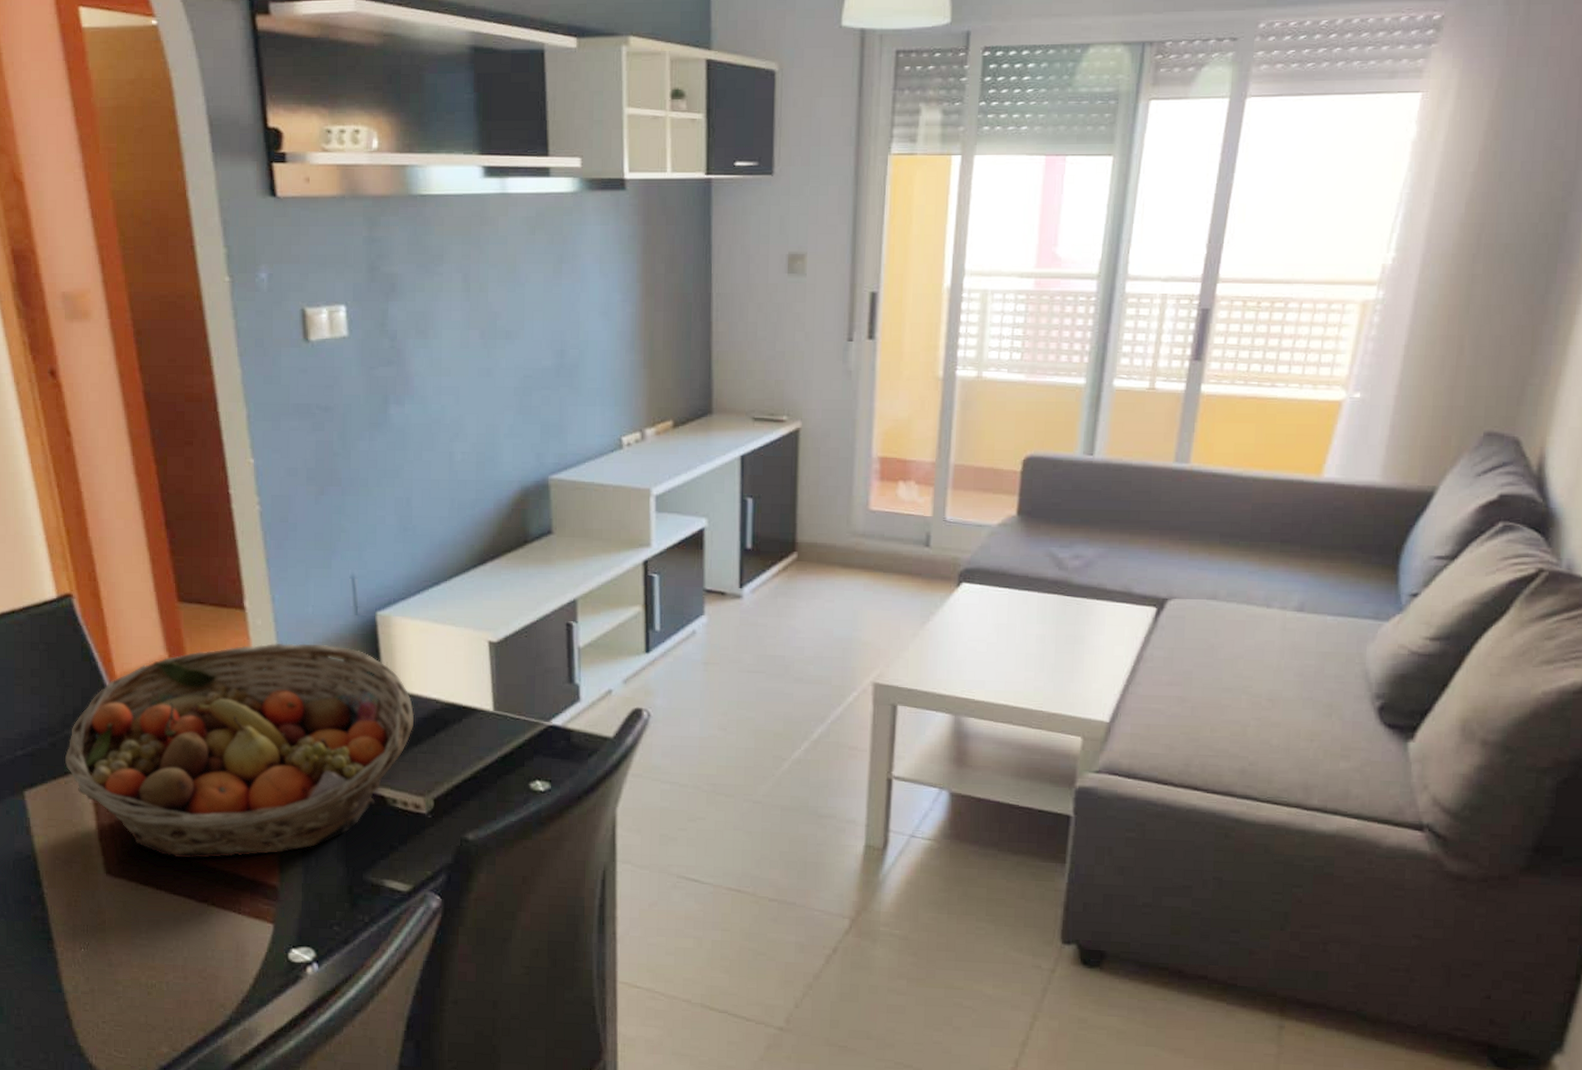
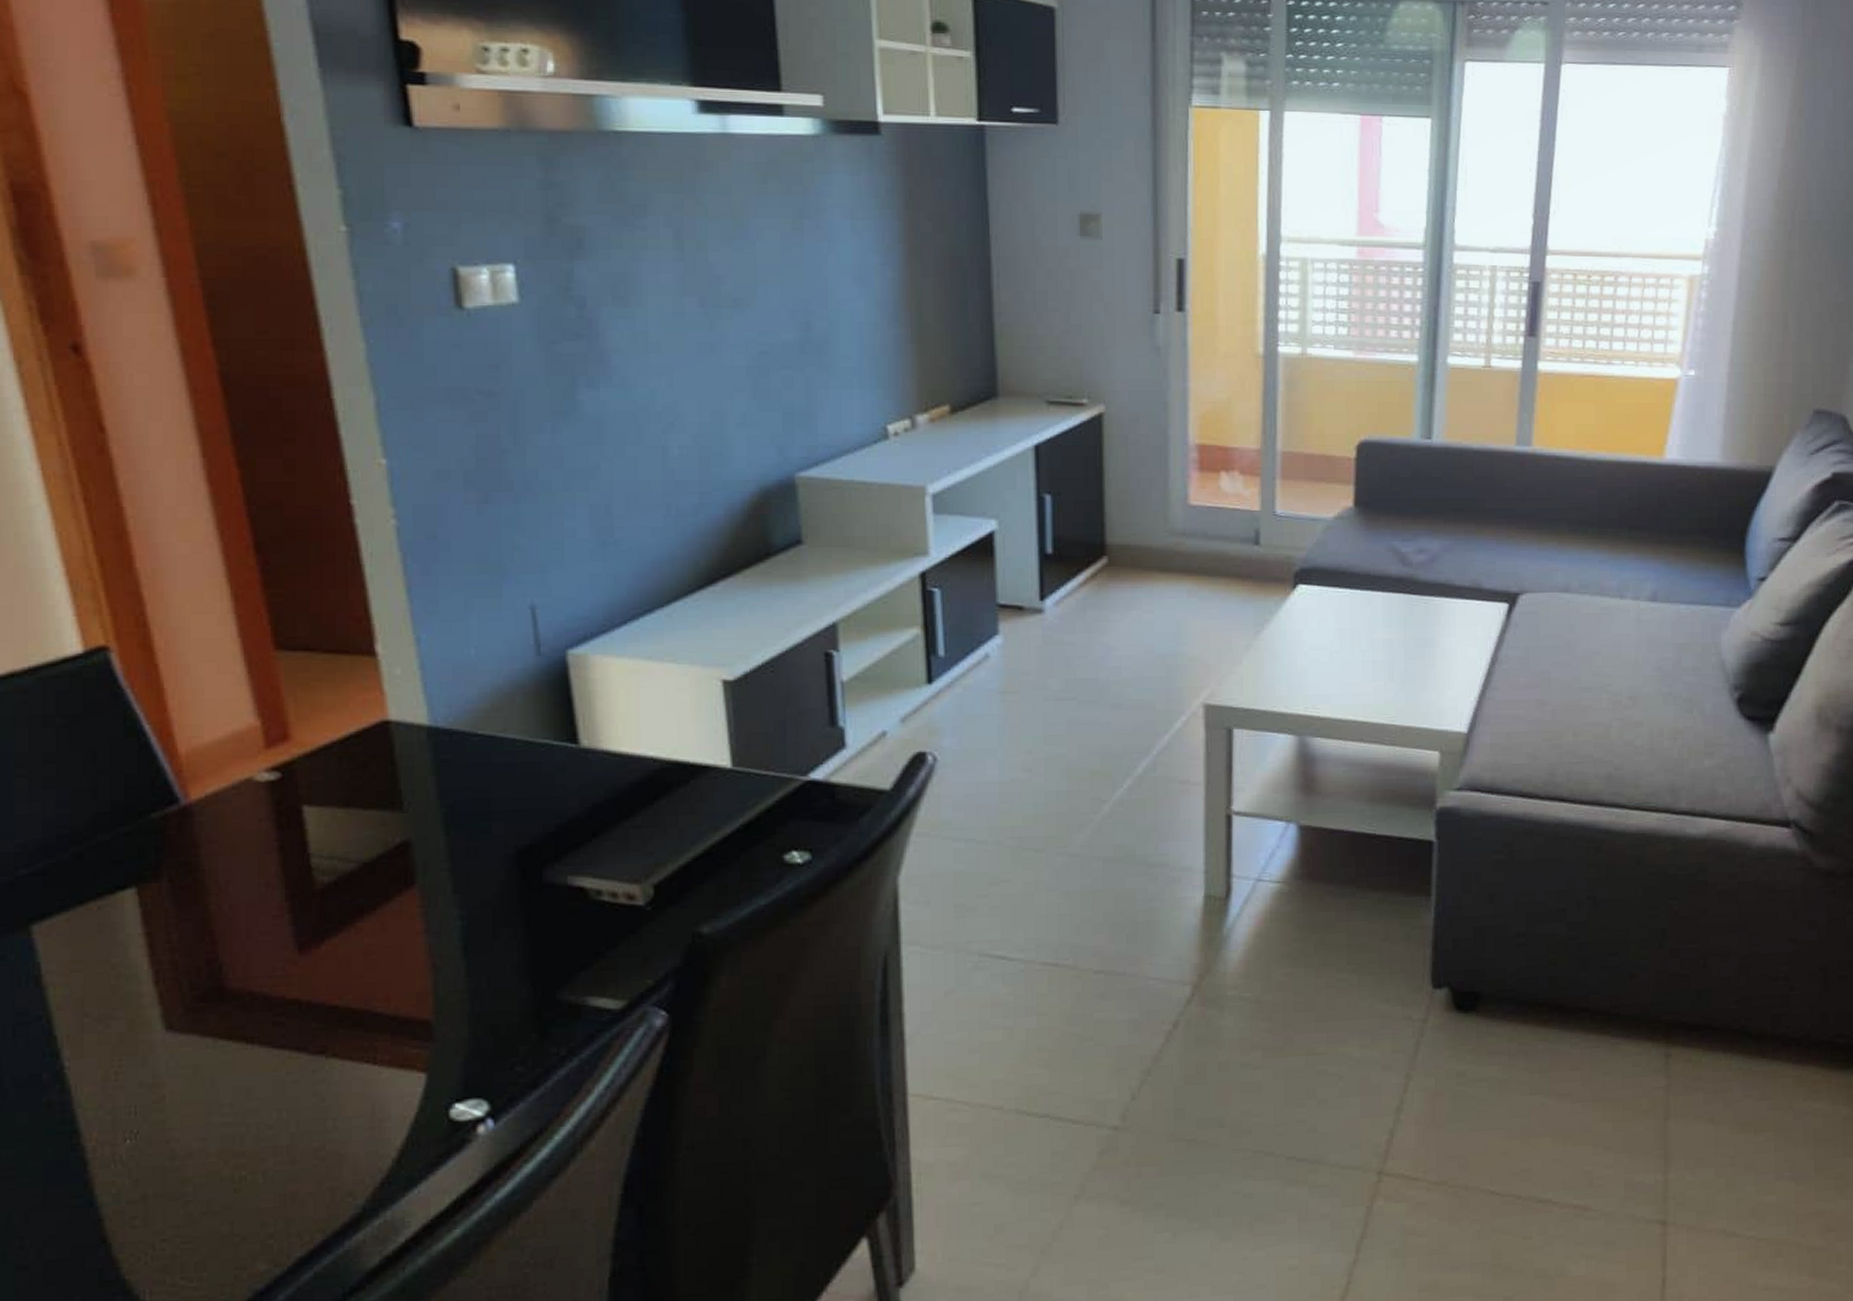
fruit basket: present [65,643,414,859] -> none [99,695,623,998]

